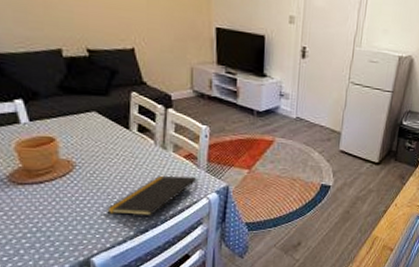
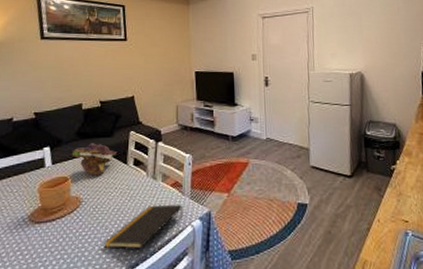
coral: none [54,101,115,139] -> present [71,143,116,176]

